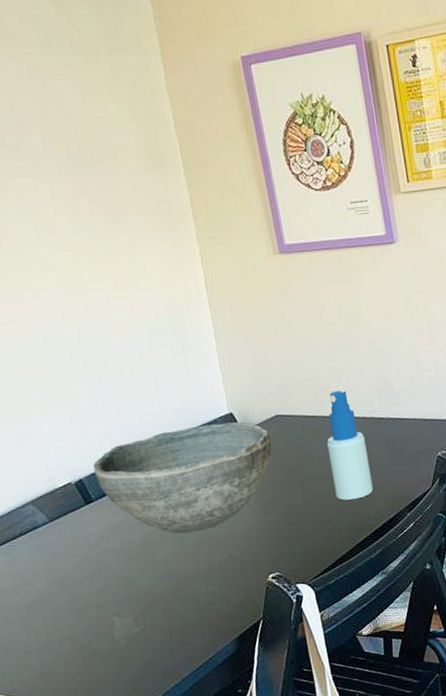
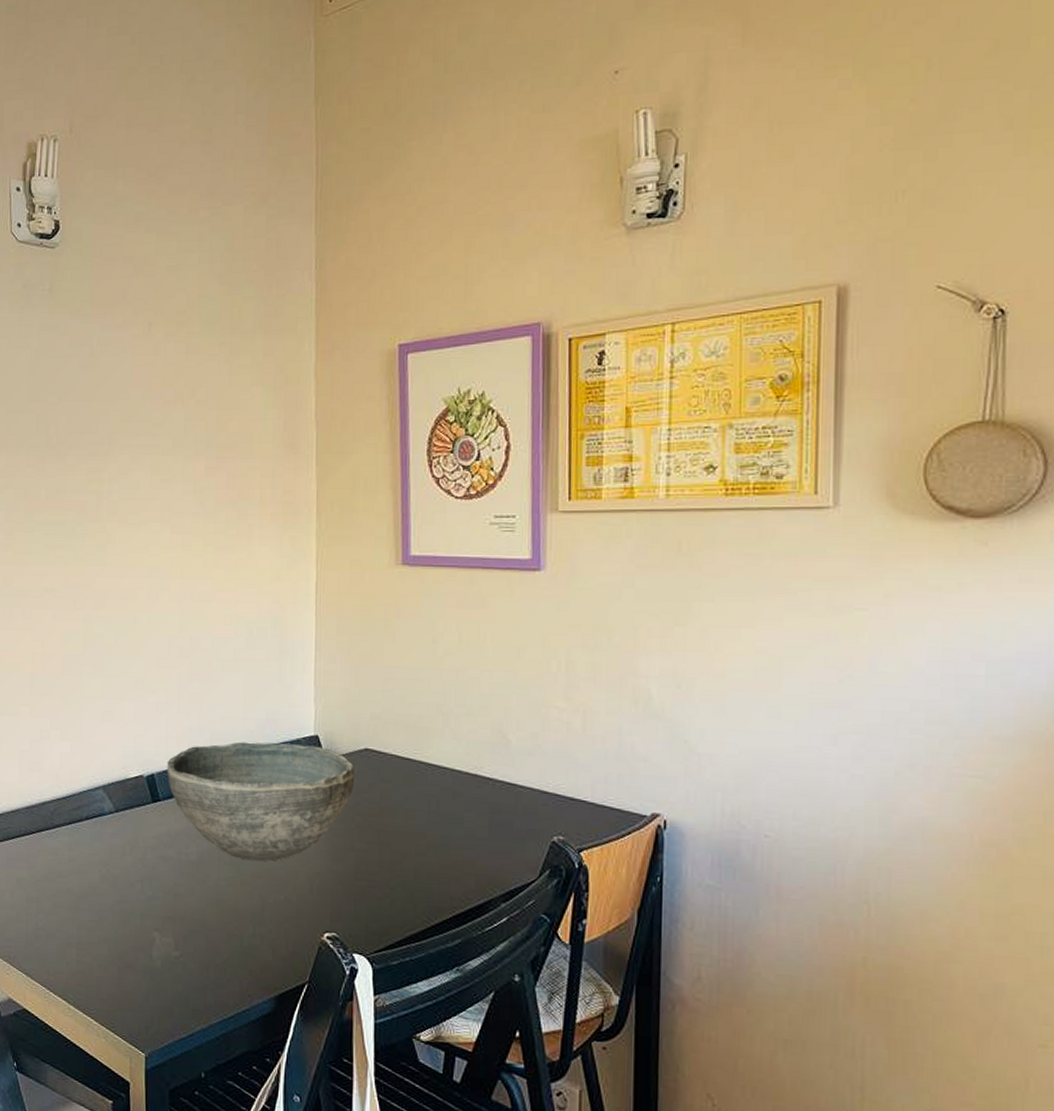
spray bottle: present [326,390,374,500] -> none [417,734,465,870]

